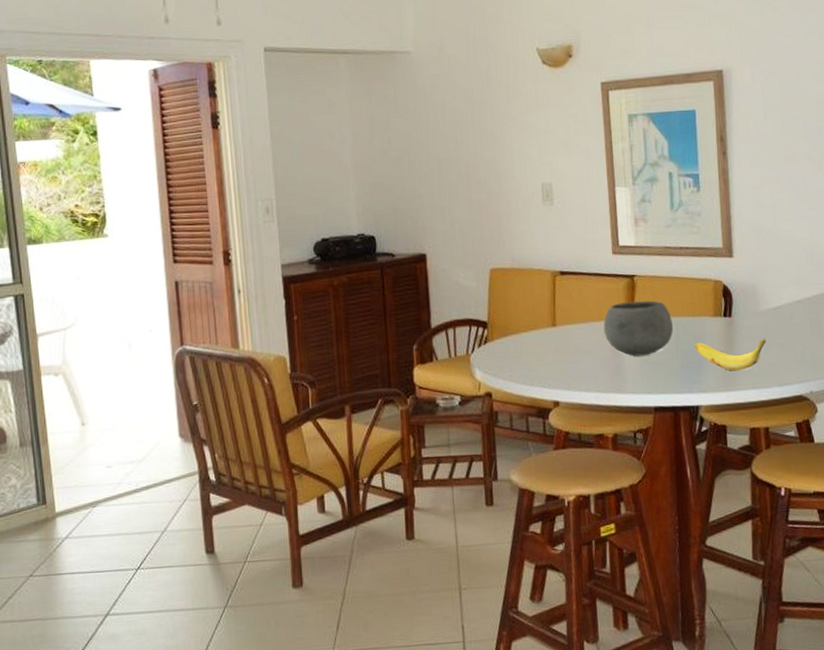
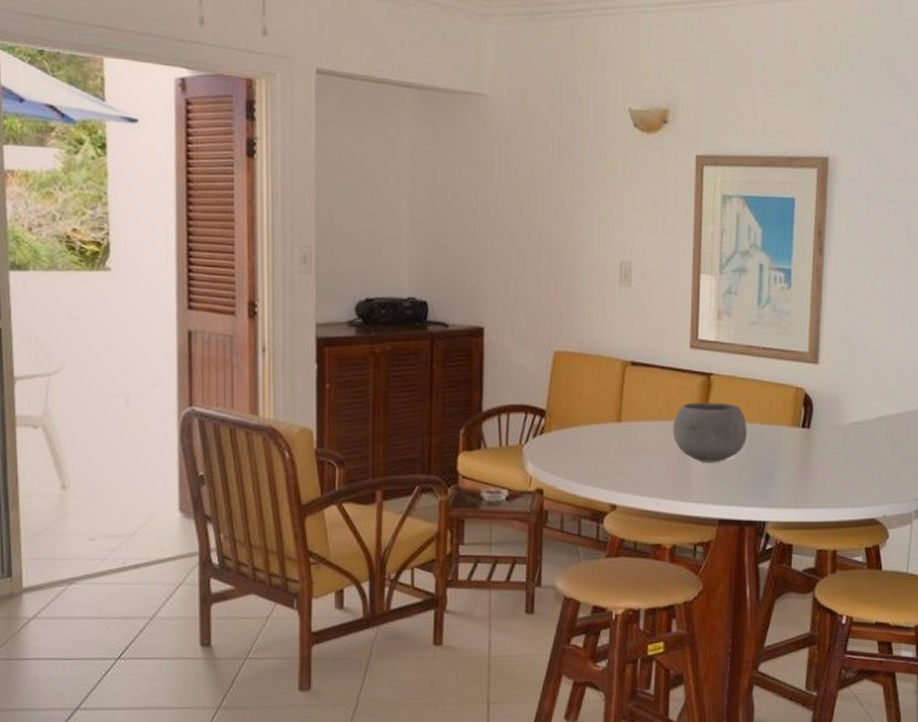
banana: present [694,338,766,371] -> none [767,452,844,487]

